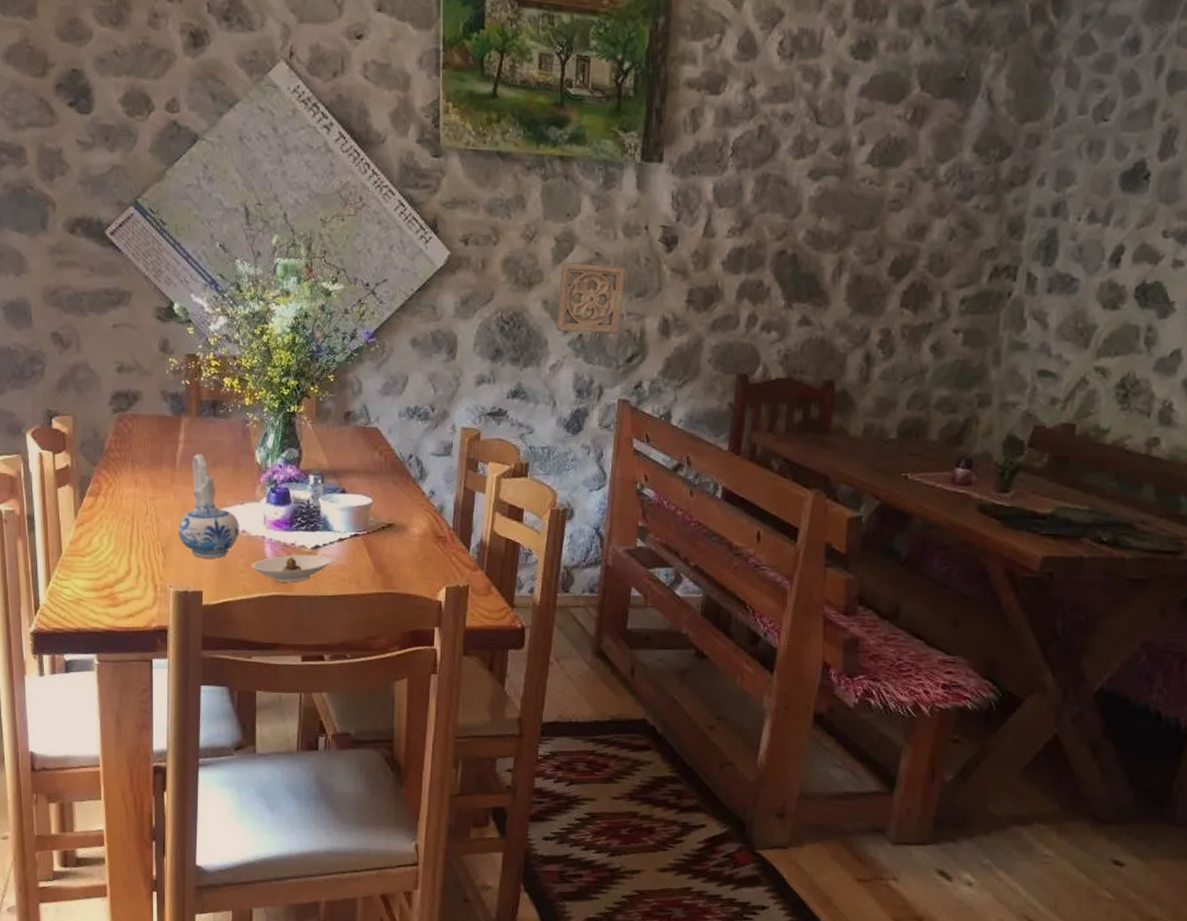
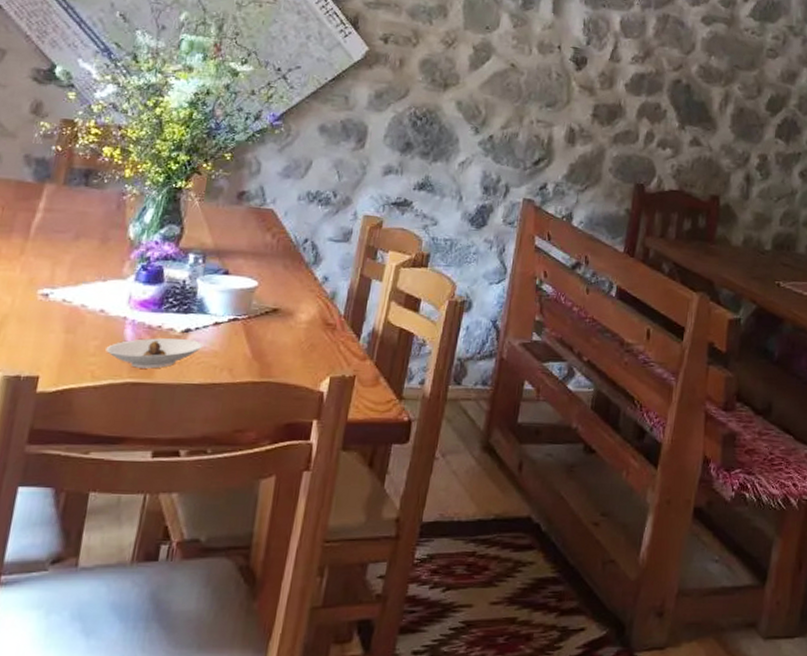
ceramic pitcher: present [178,454,239,558] -> none [18,224,98,340]
wall ornament: present [556,261,625,335] -> none [468,68,538,139]

